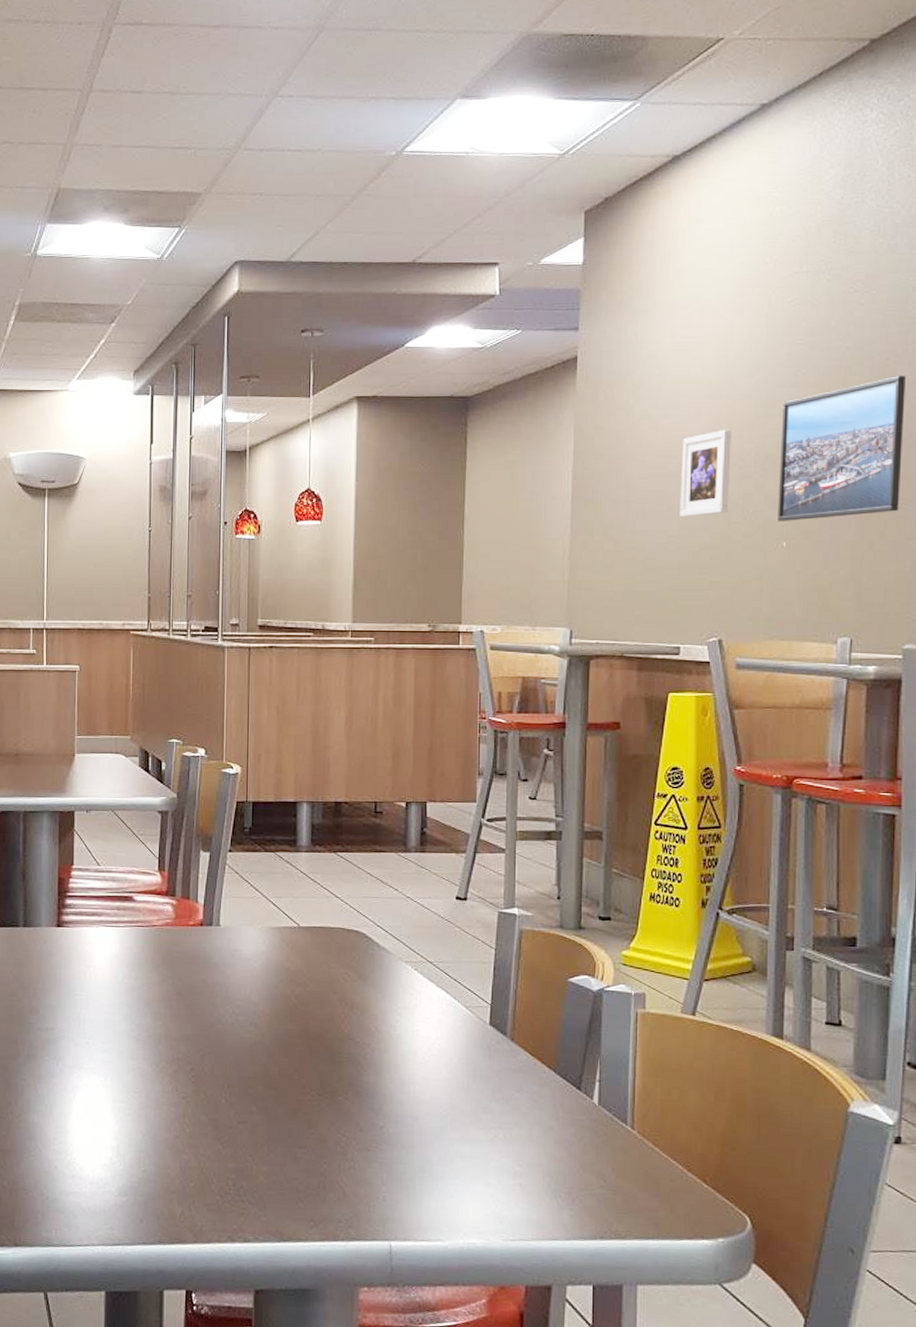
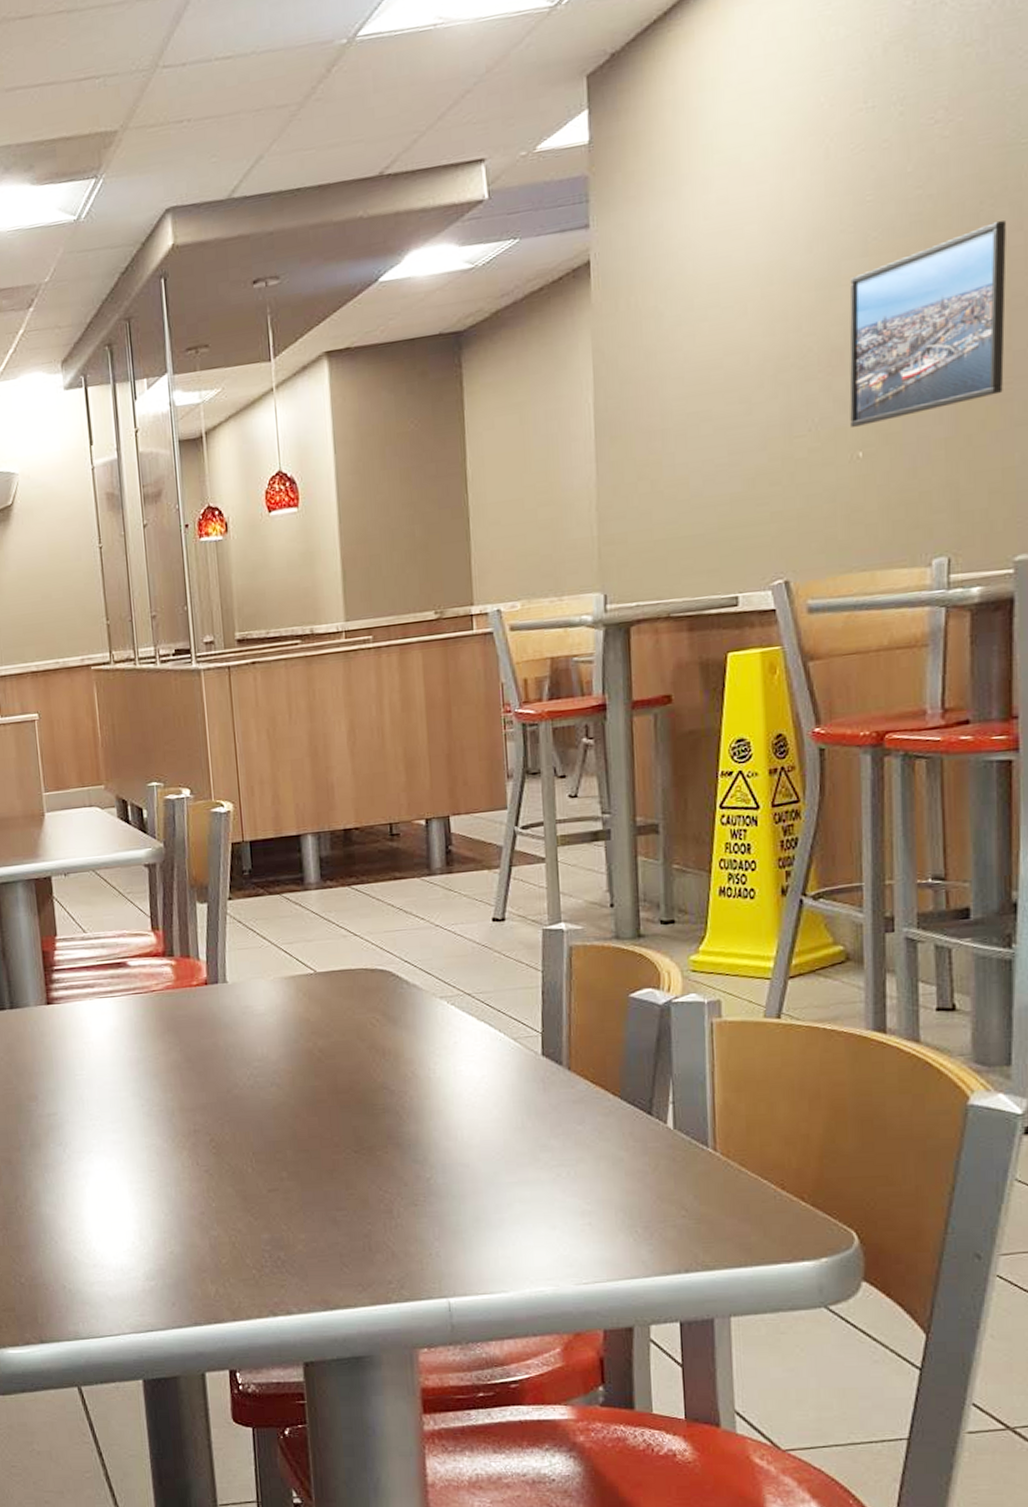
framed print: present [679,429,731,517] -> none [727,322,789,440]

